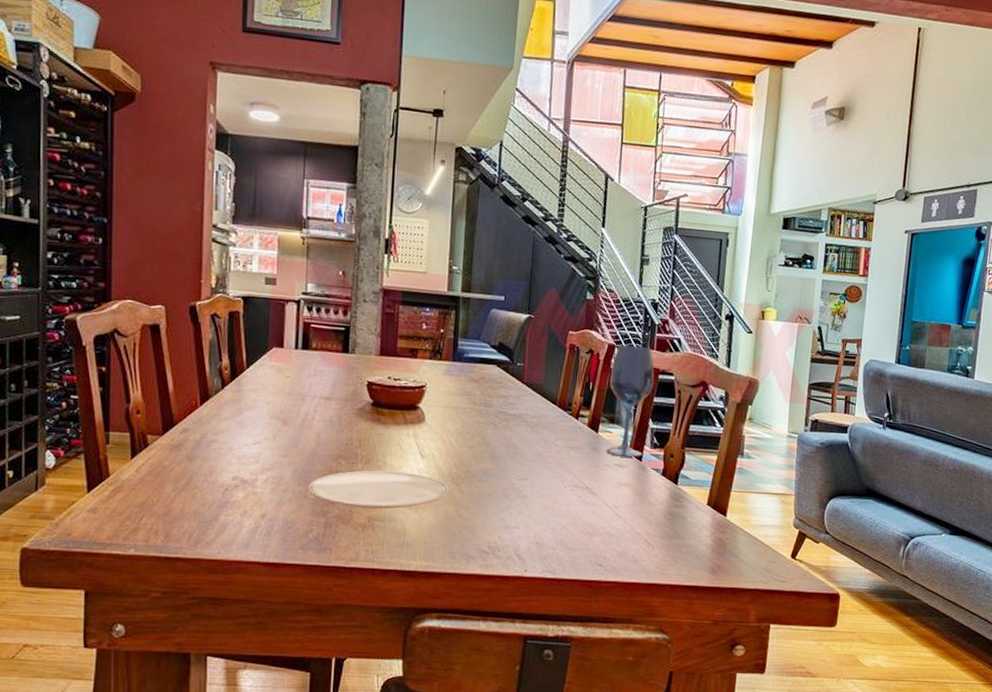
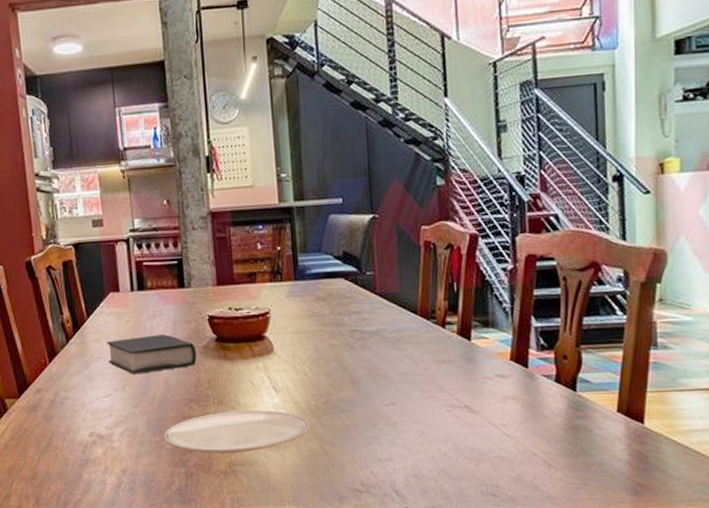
book: none [263,392,351,427] -> present [107,334,197,375]
wineglass: present [606,345,654,458] -> none [476,231,531,366]

